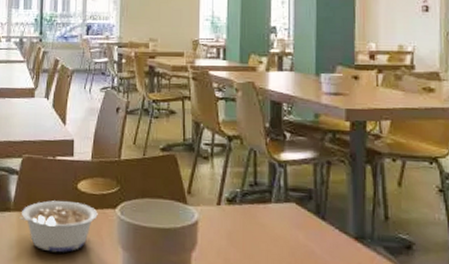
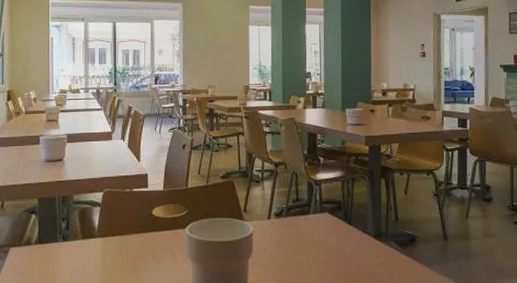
legume: present [19,200,98,253] -> none [103,226,171,269]

